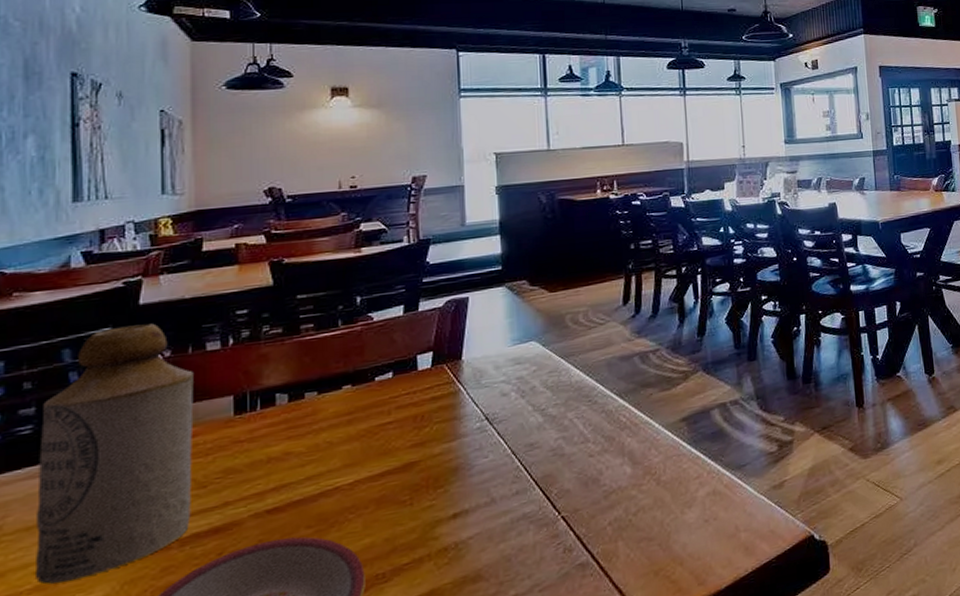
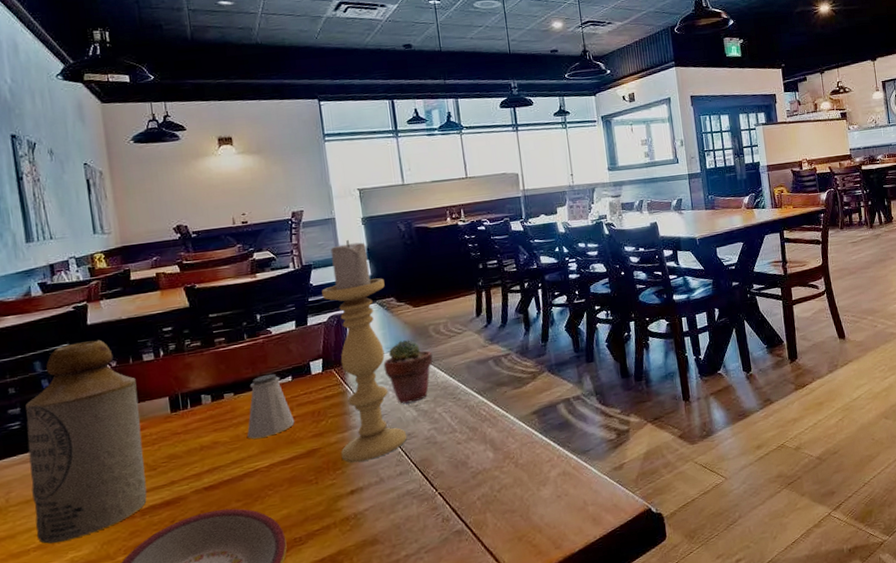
saltshaker: none [330,368,391,449] -> present [247,373,295,439]
candle holder: none [440,212,529,479] -> present [322,240,407,463]
potted succulent: none [507,330,567,408] -> present [383,339,433,404]

